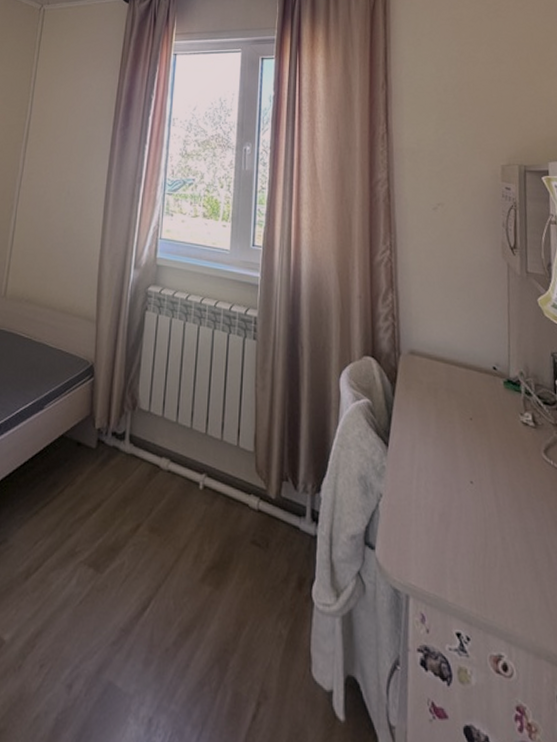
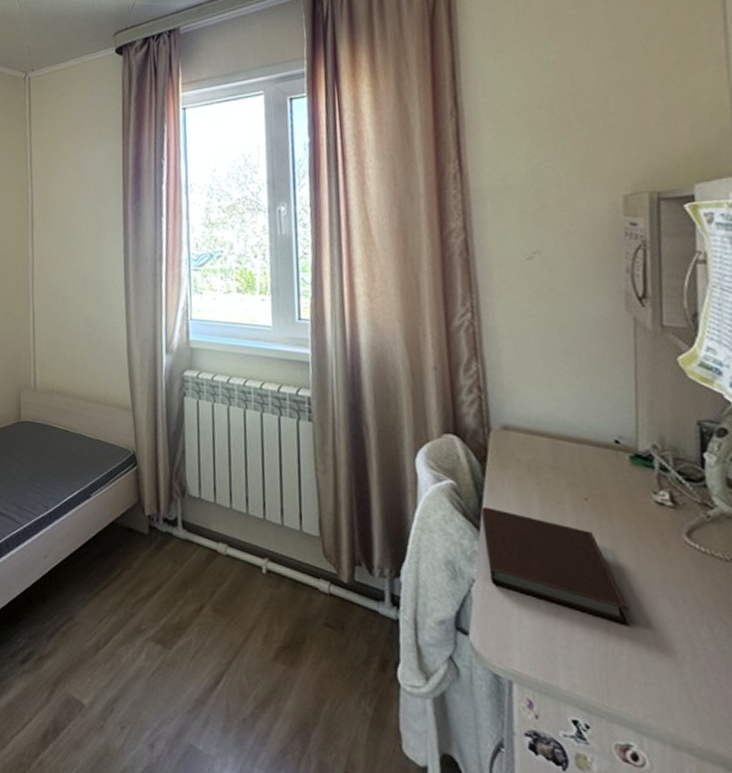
notebook: none [391,425,502,538] -> present [482,507,629,626]

